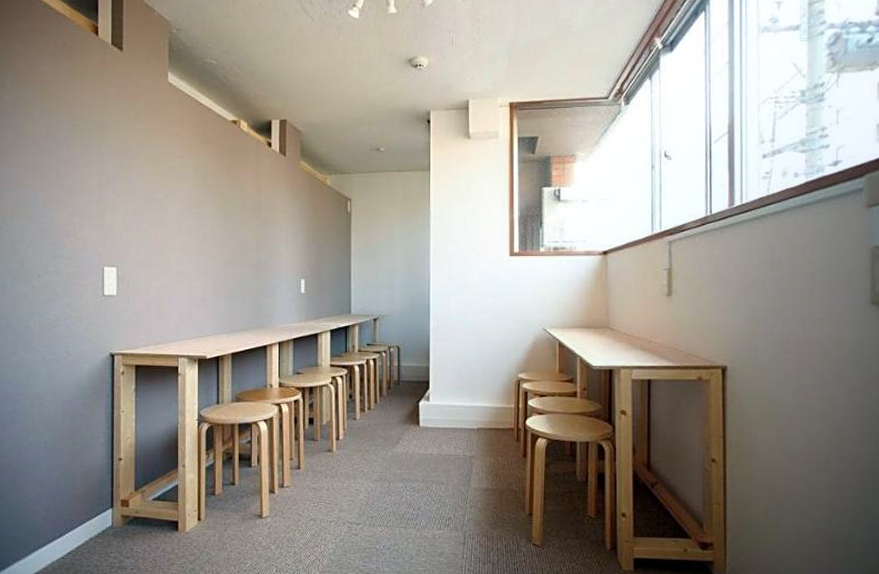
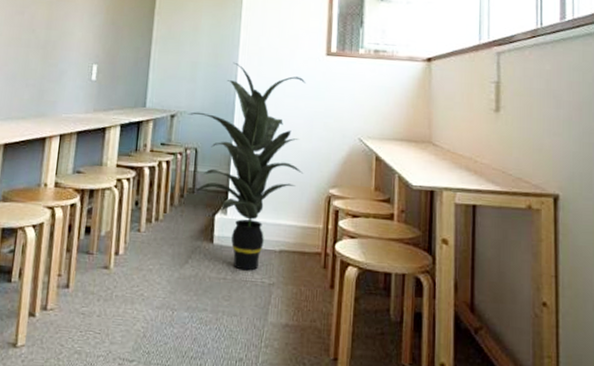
indoor plant: none [388,268,495,447] -> present [187,62,306,271]

